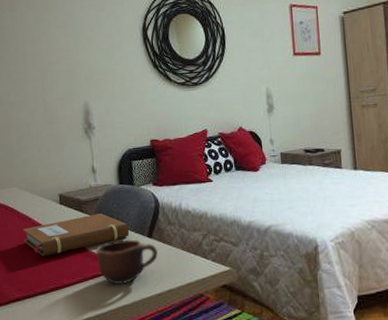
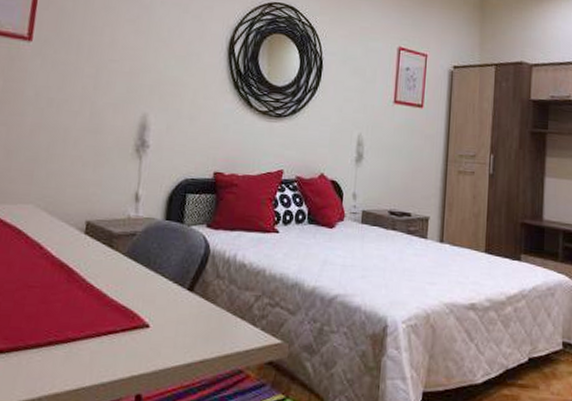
notebook: present [23,213,129,257] -> none [27,252,167,299]
mug: present [96,239,158,285] -> none [117,289,197,347]

